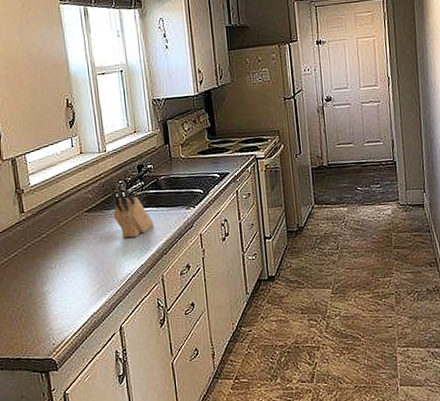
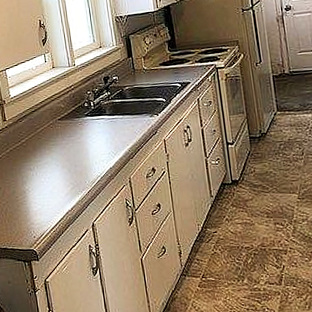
knife block: present [110,188,154,238] -> none [79,98,121,143]

